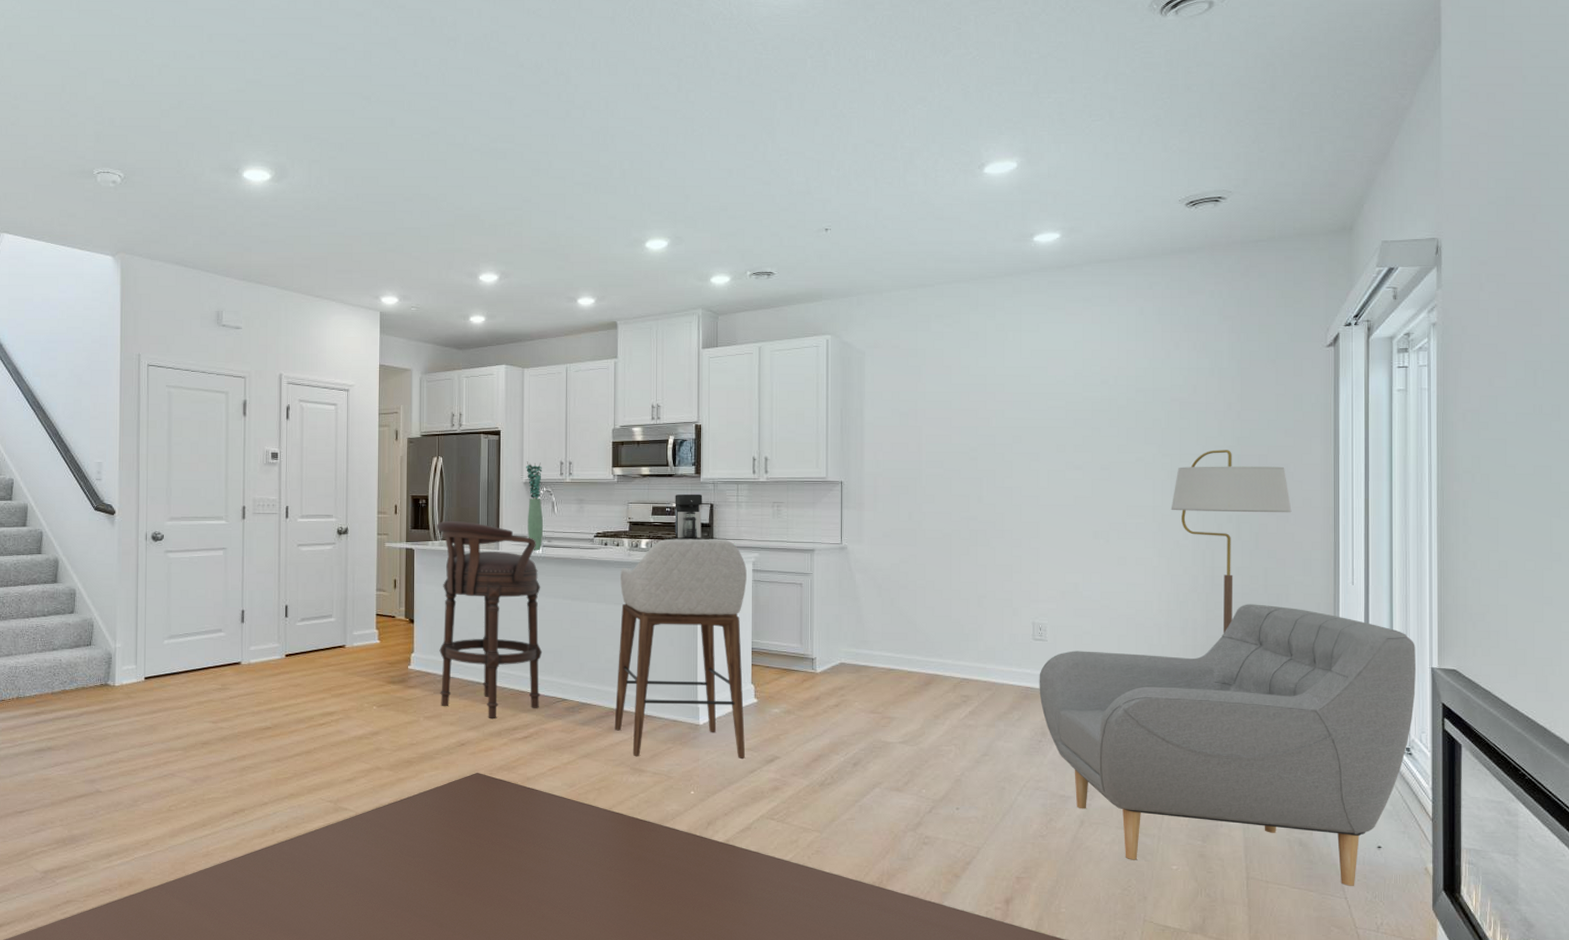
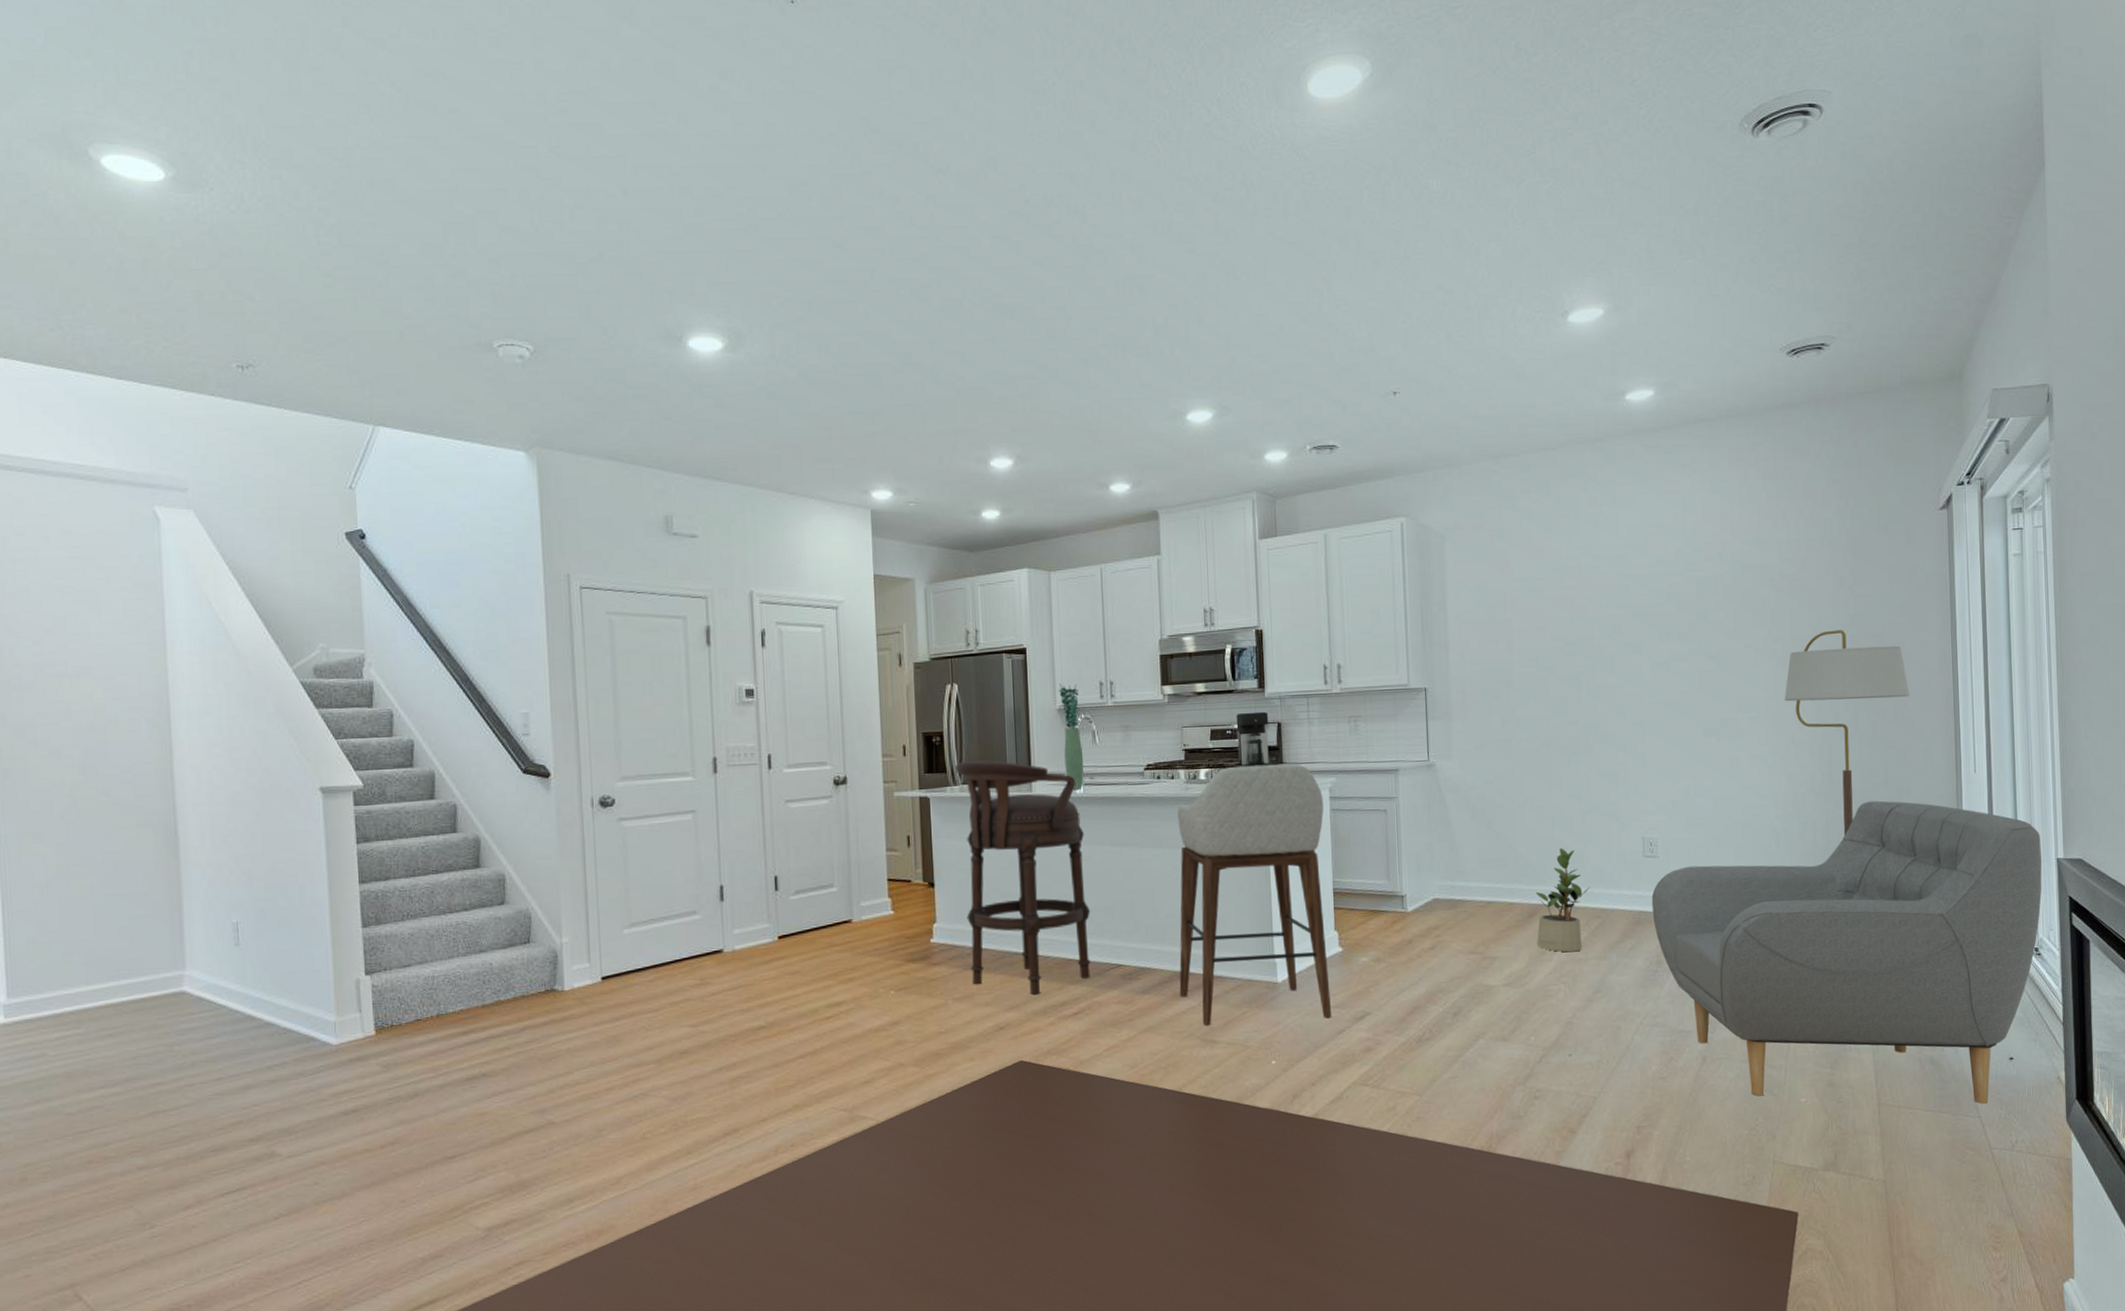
potted plant: none [932,626,983,718] -> present [1536,848,1591,952]

